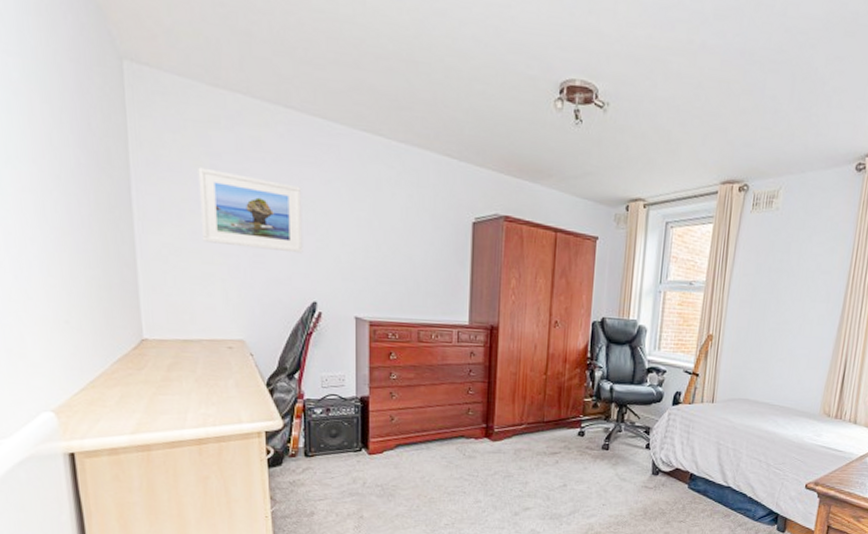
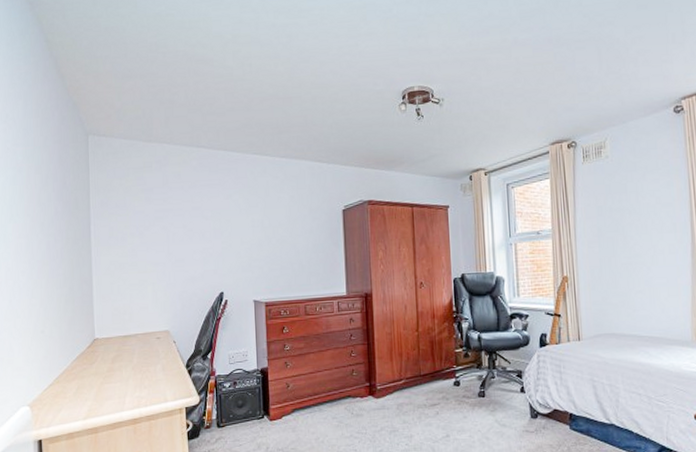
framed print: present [198,167,303,254] -> none [136,200,212,256]

